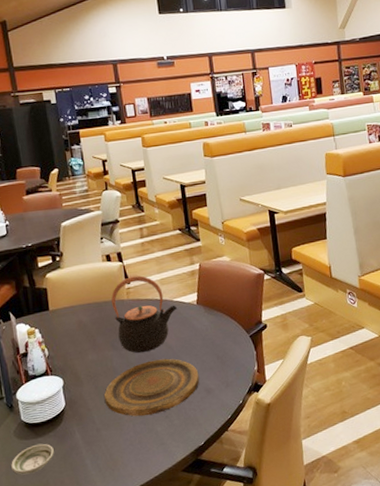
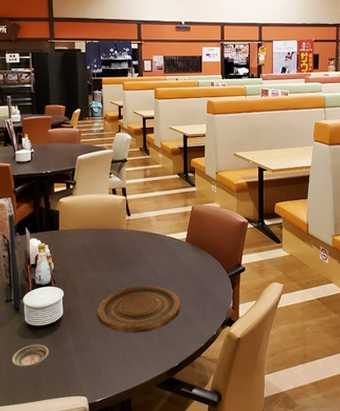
teapot: present [111,275,177,353] -> none [113,210,168,278]

